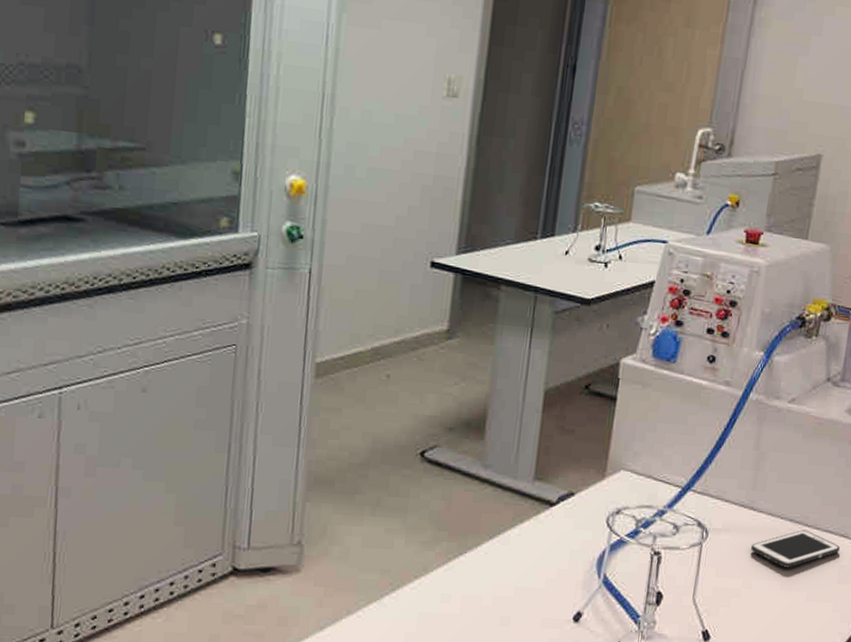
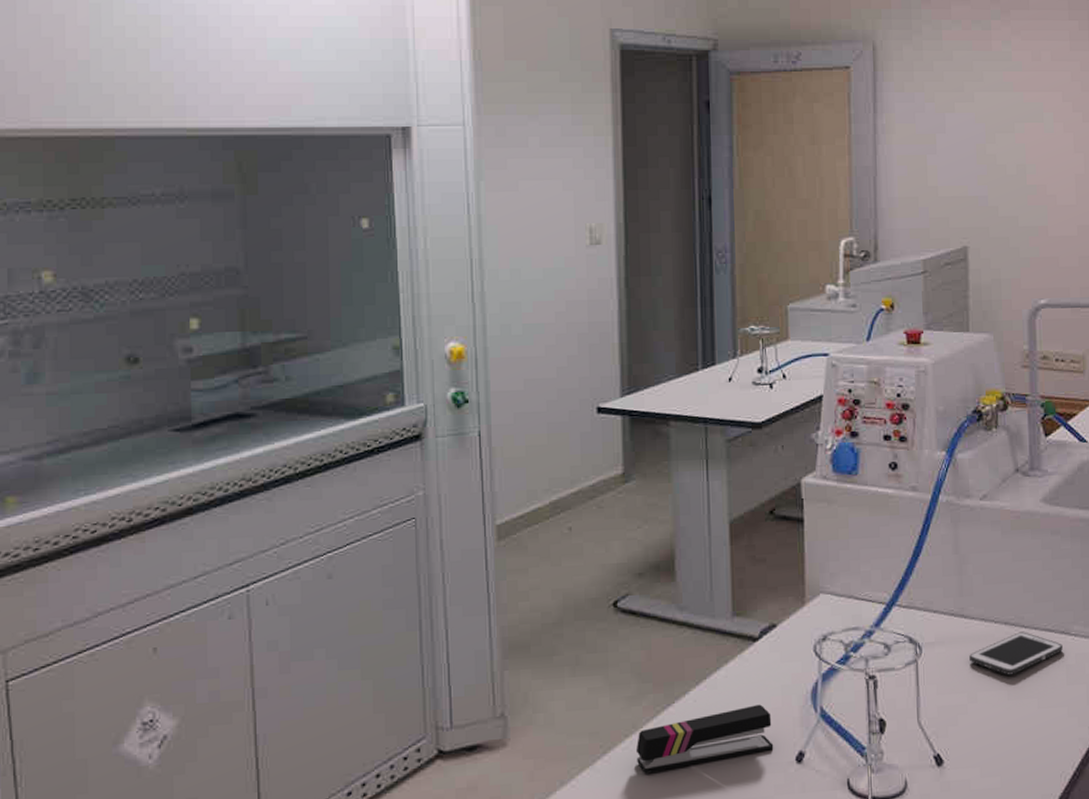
stapler: none [423,564,557,614] -> present [635,704,774,774]

